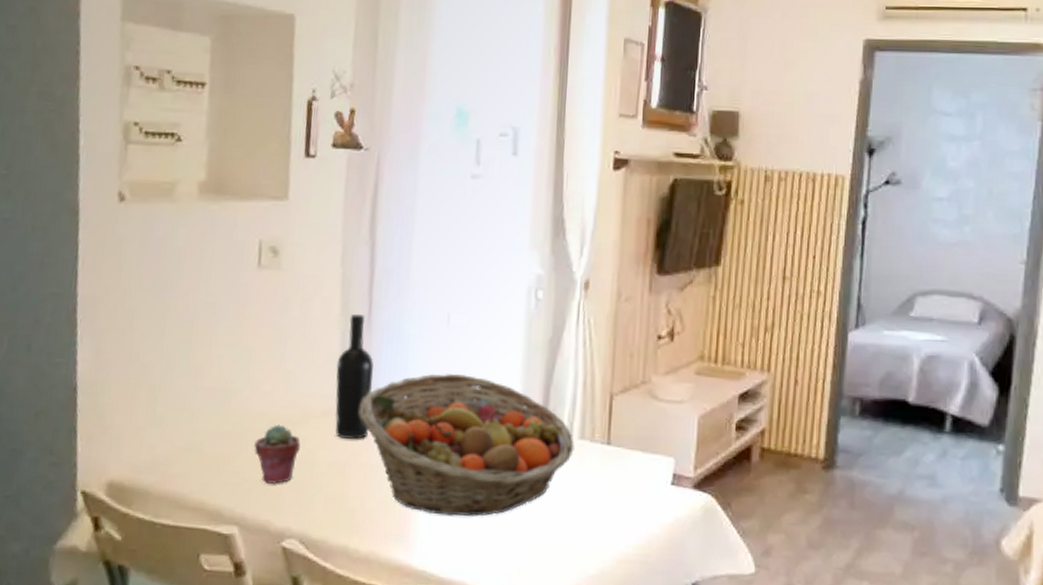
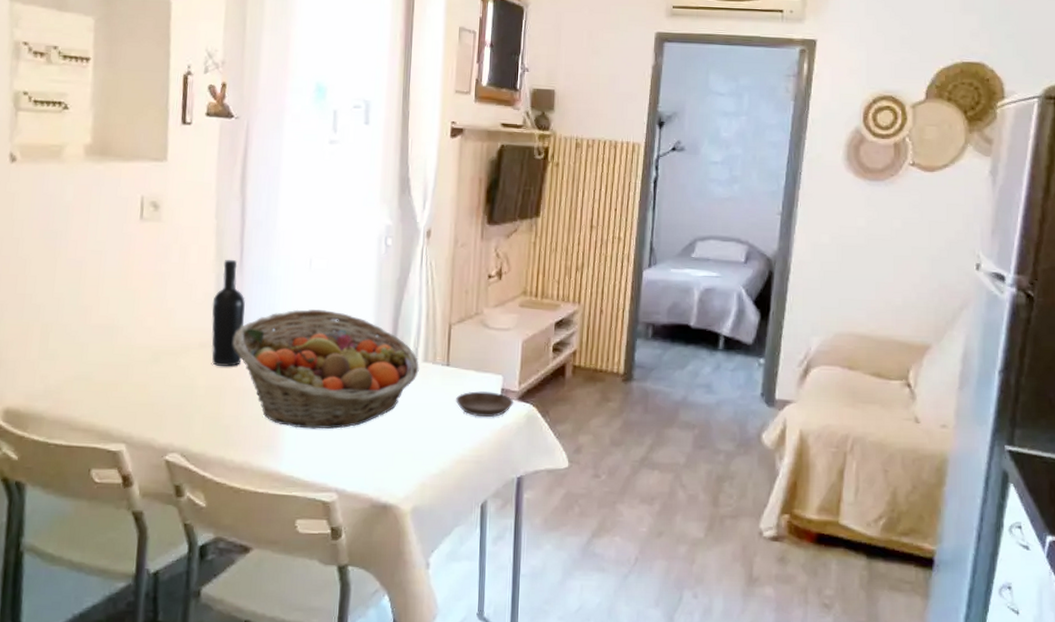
potted succulent: present [254,424,301,484] -> none [139,355,181,407]
saucer: none [618,476,689,509] -> present [456,391,514,418]

